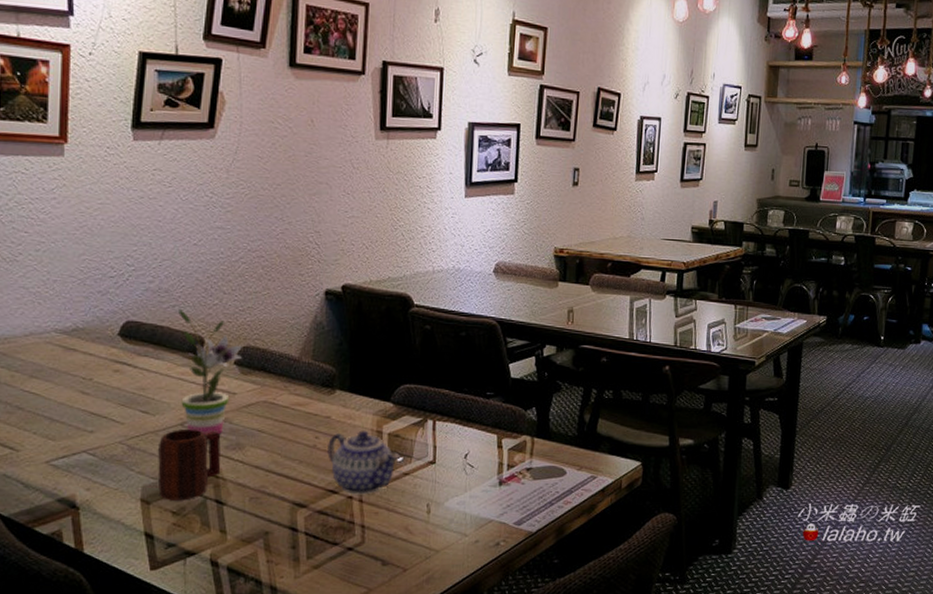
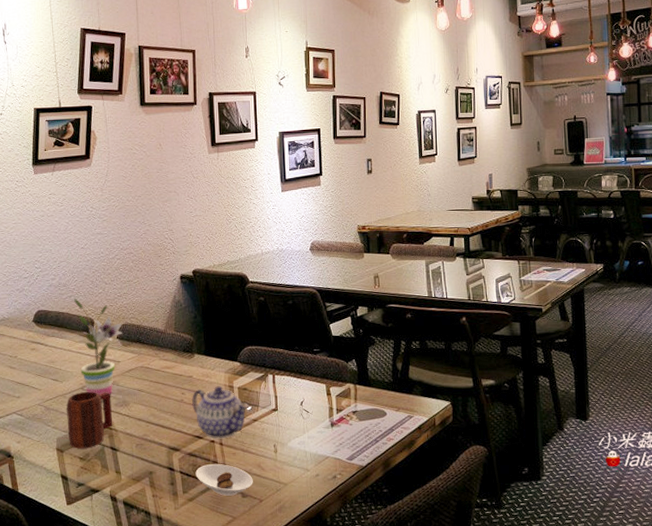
saucer: none [325,525,397,563] -> present [195,464,253,496]

